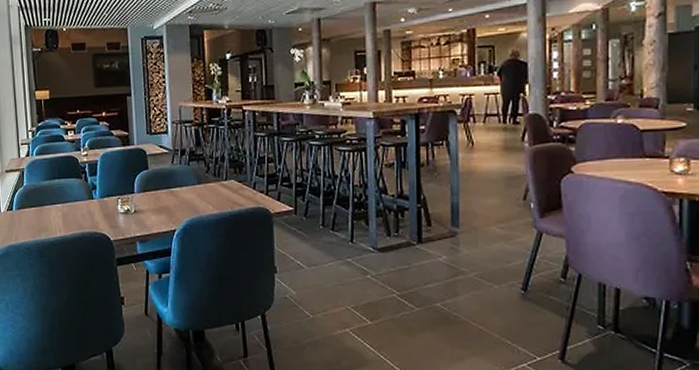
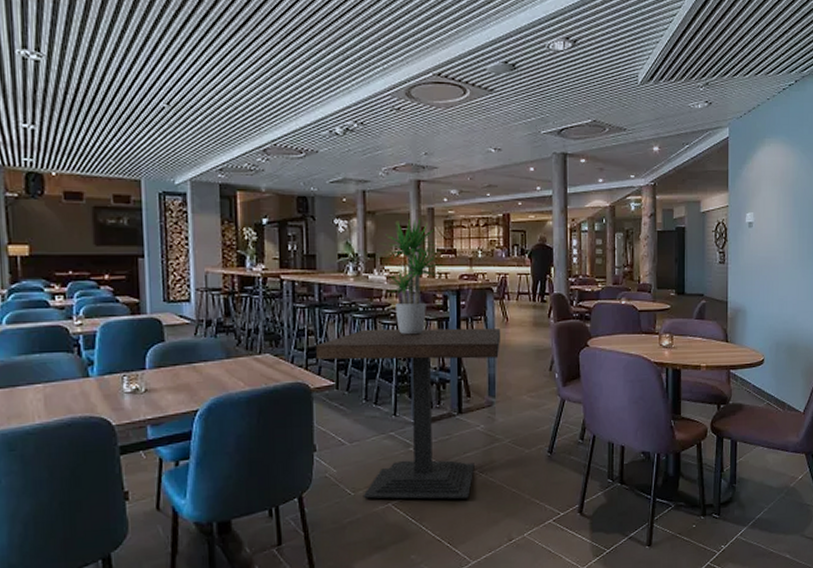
dining table: none [274,153,466,332] -> present [315,328,501,499]
potted plant: none [332,40,402,162] -> present [377,217,444,335]

